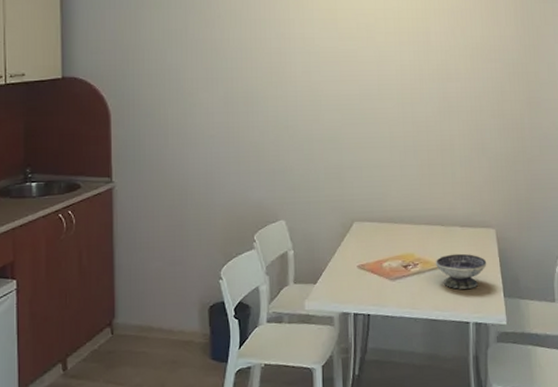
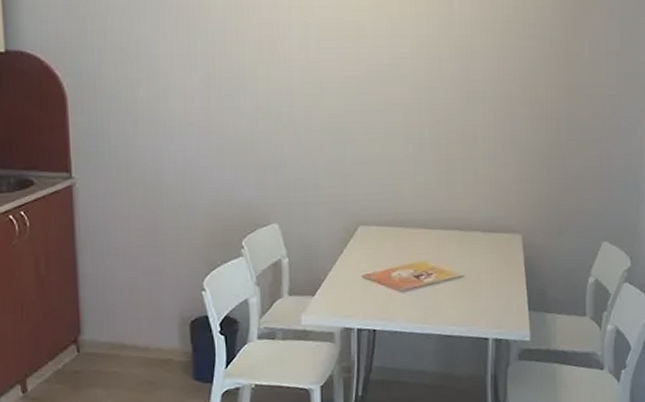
bowl: present [435,253,487,289] -> none [451,262,511,302]

